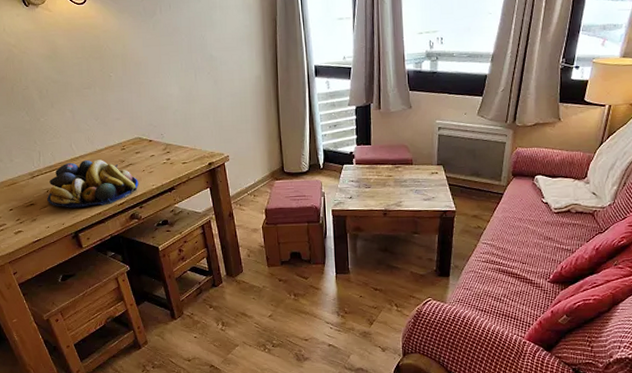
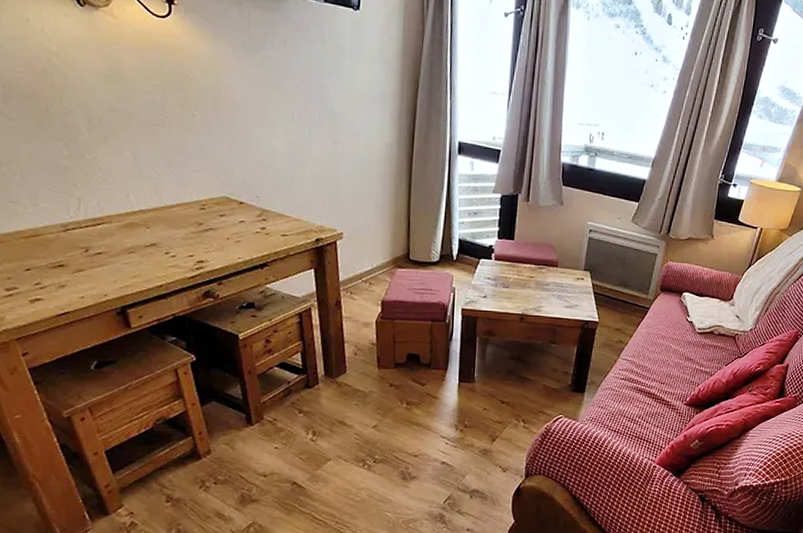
fruit bowl: present [47,160,139,208] -> none [85,217,220,277]

